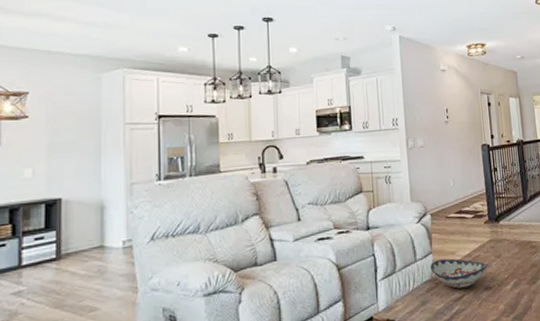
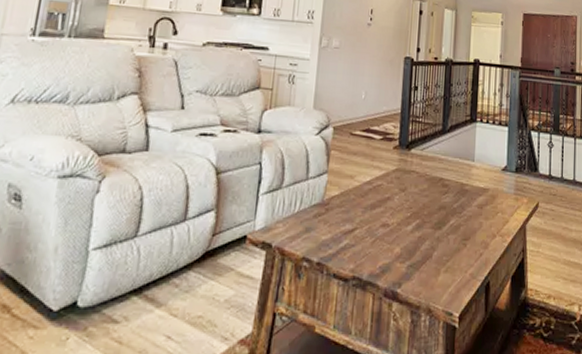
decorative bowl: present [430,258,487,289] -> none [322,182,389,220]

